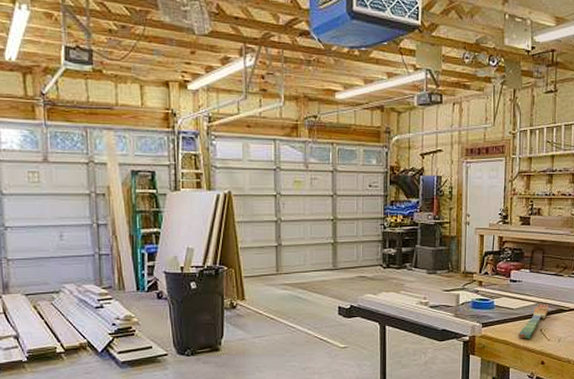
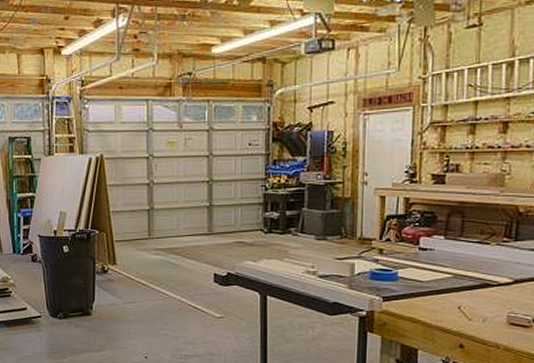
tape measure: present [518,303,549,339] -> none [429,276,471,317]

